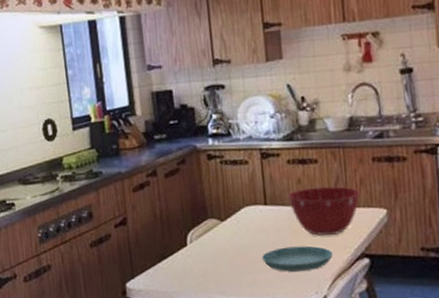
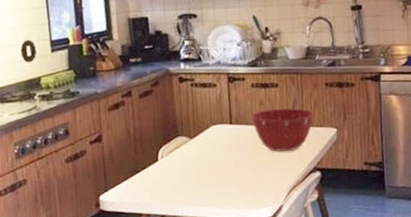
saucer: present [262,245,334,272] -> none [227,161,290,184]

